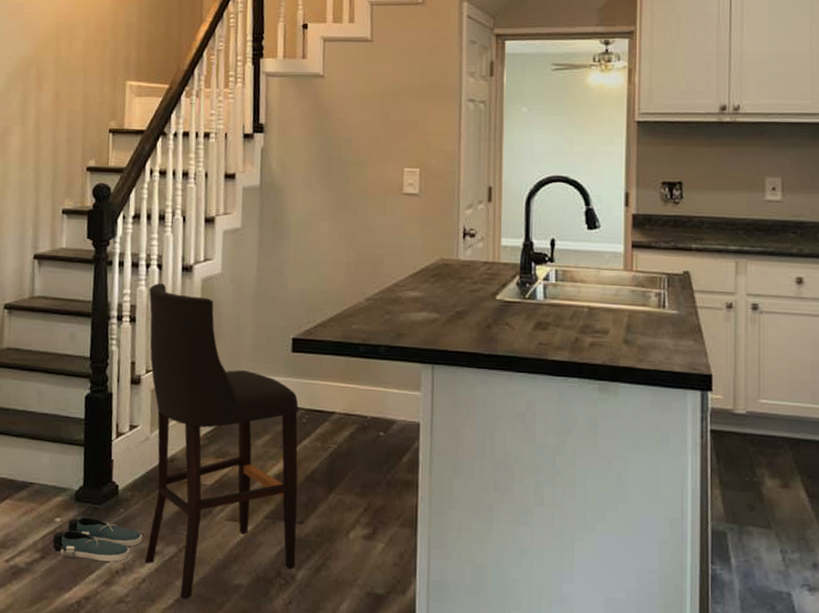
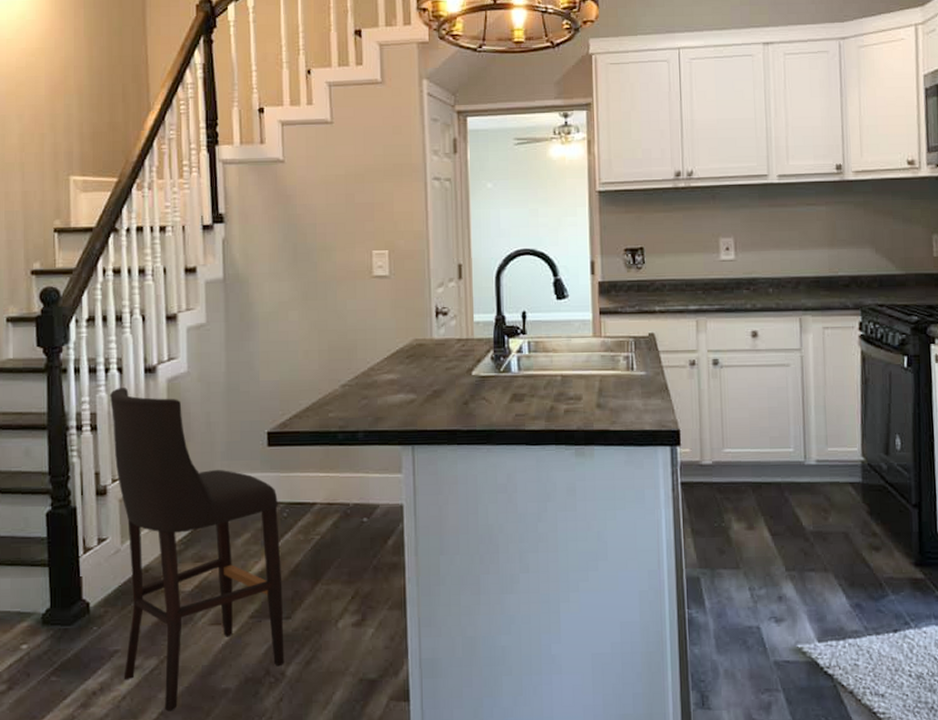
shoe: present [52,517,143,562] -> none [20,640,120,685]

